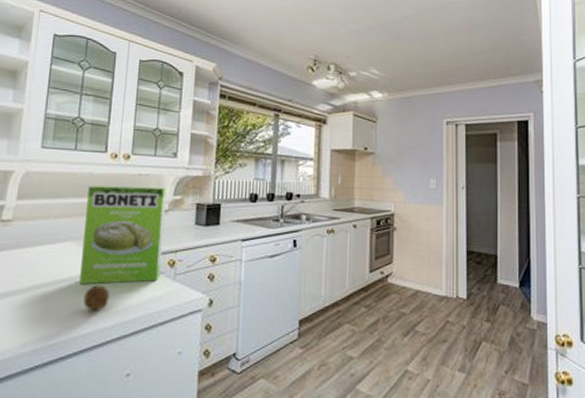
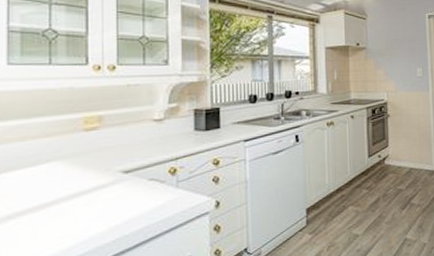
cake mix box: present [79,186,167,285] -> none [70,97,162,205]
fruit: present [84,285,110,312] -> none [78,202,107,230]

